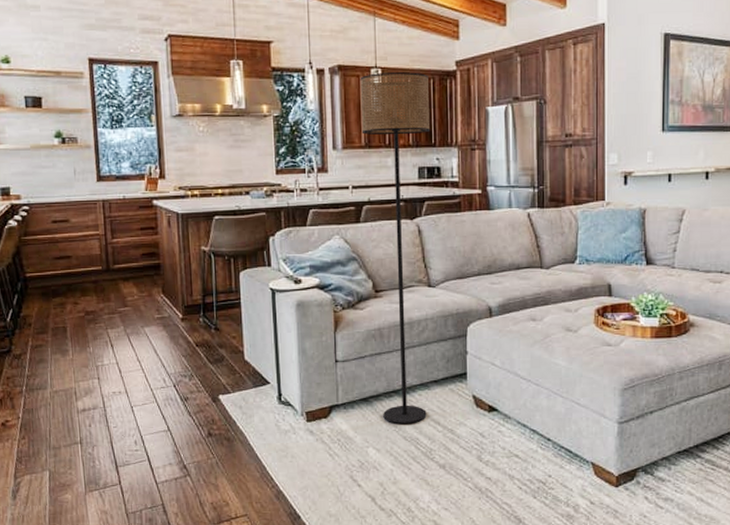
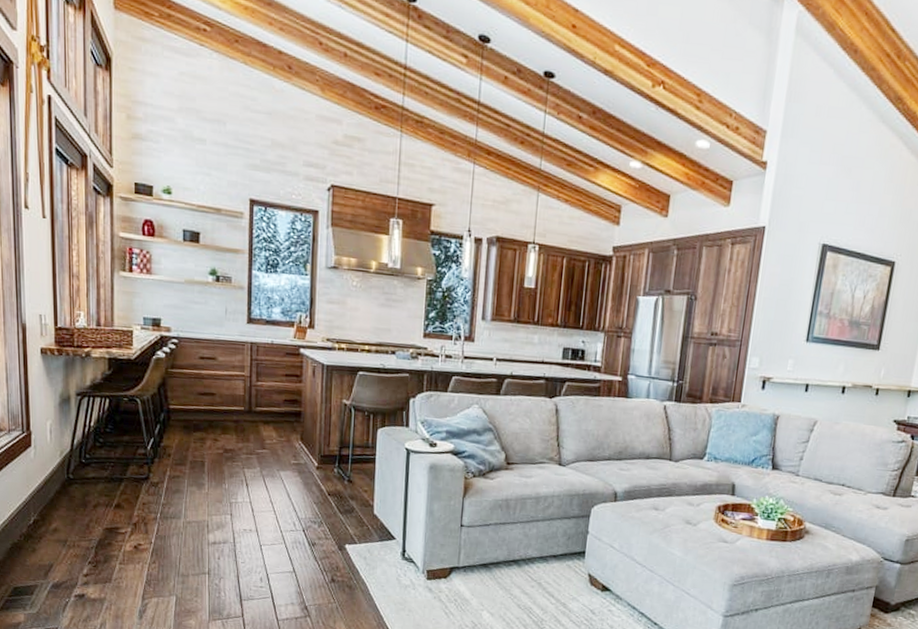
floor lamp: present [360,72,431,425] -> none [500,249,584,594]

